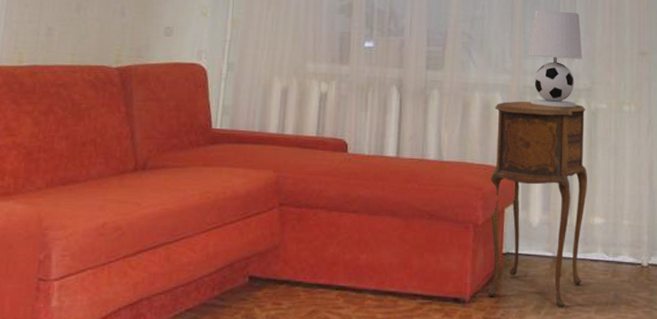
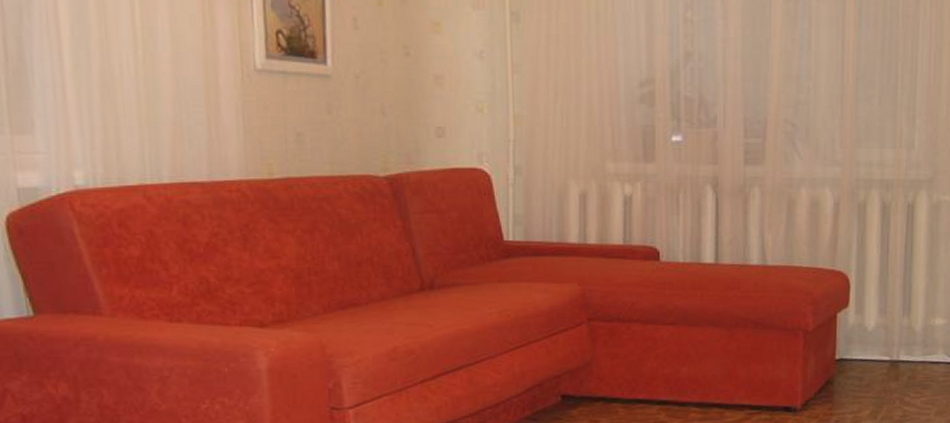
side table: present [487,101,588,308] -> none [819,195,929,412]
table lamp: present [528,10,582,108] -> none [861,91,923,202]

